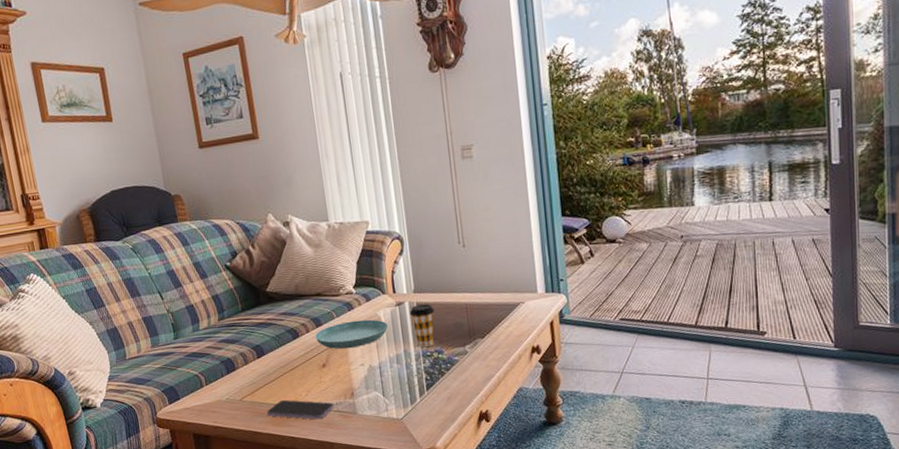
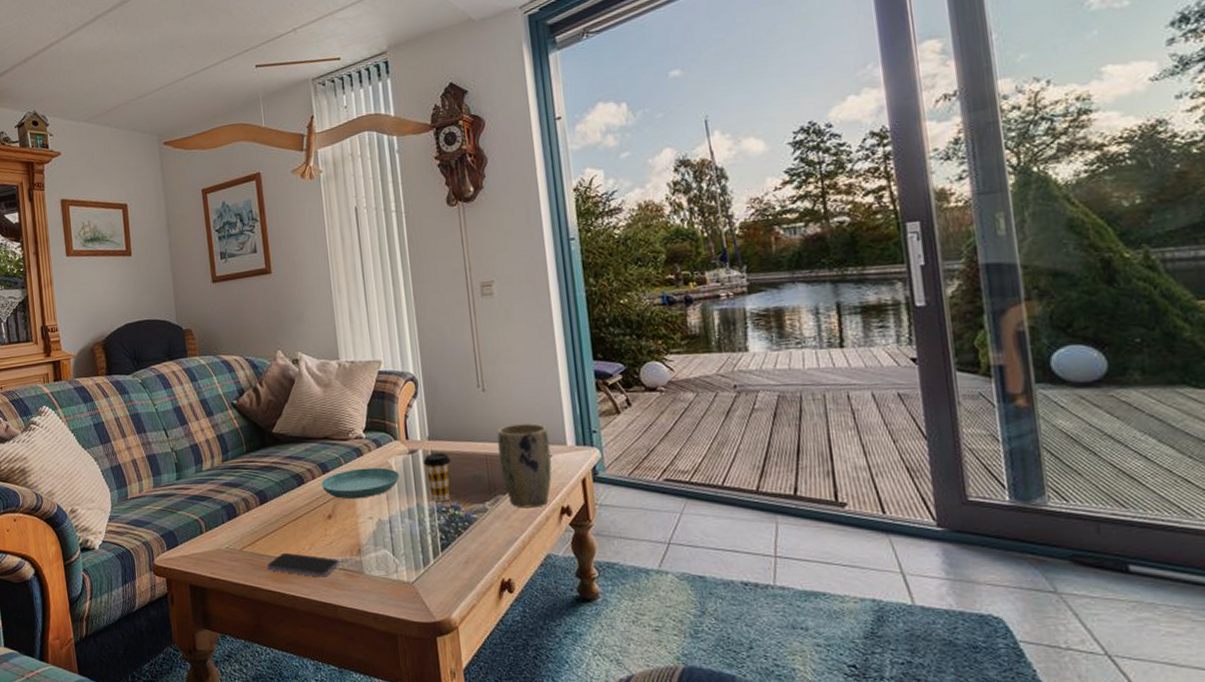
plant pot: none [476,274,524,349] -> present [497,423,552,508]

